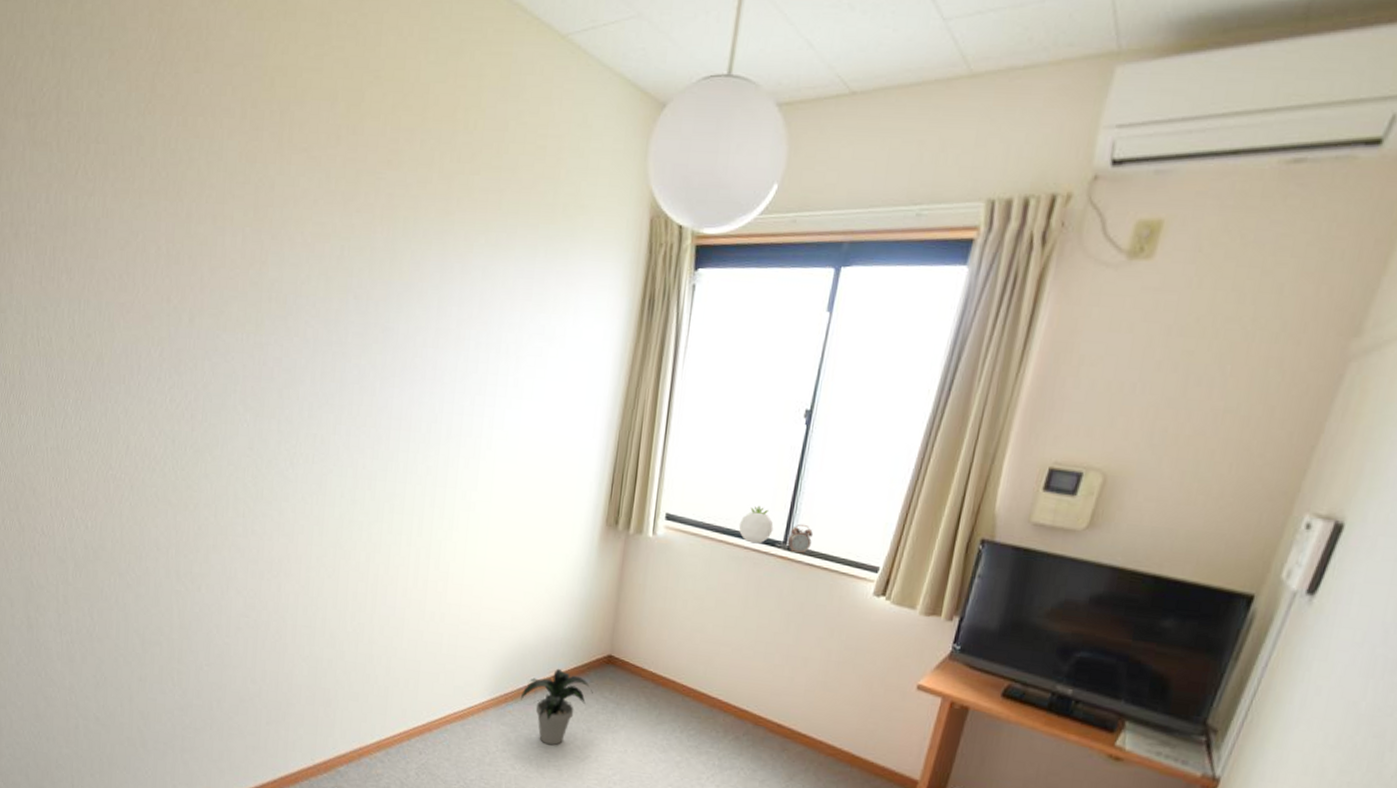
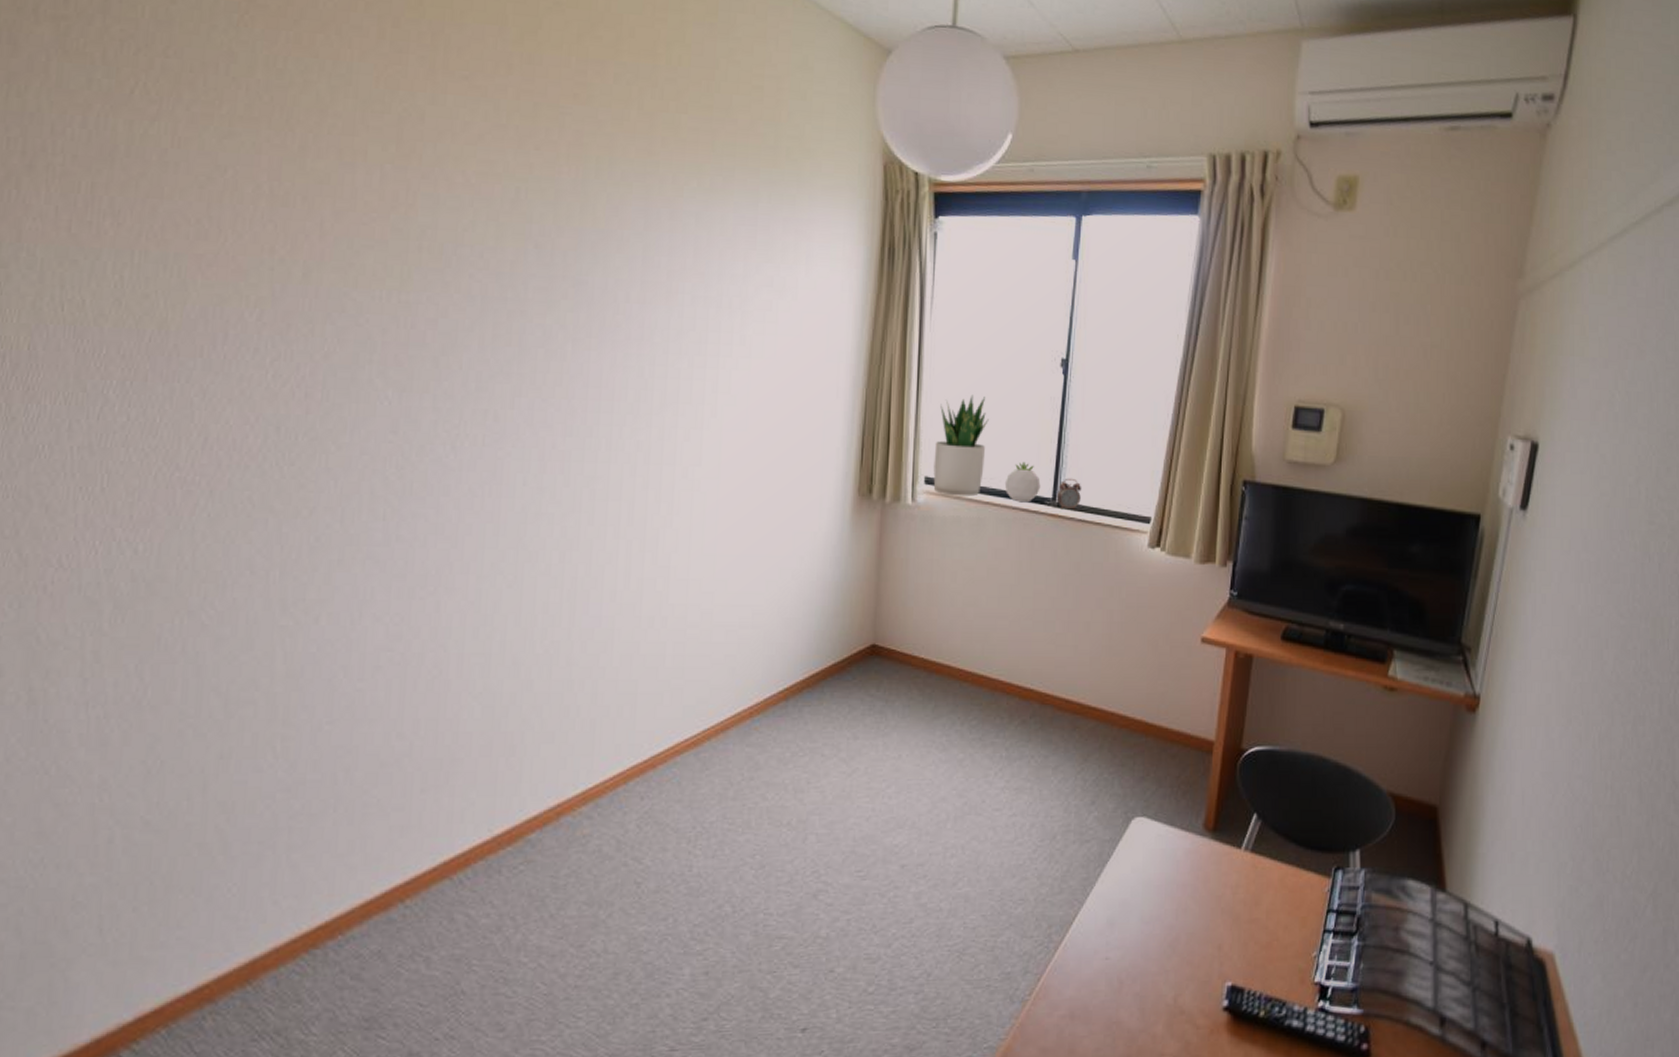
potted plant: present [520,668,593,746] -> none [768,667,857,763]
planter: none [672,440,729,535] -> present [933,395,989,497]

